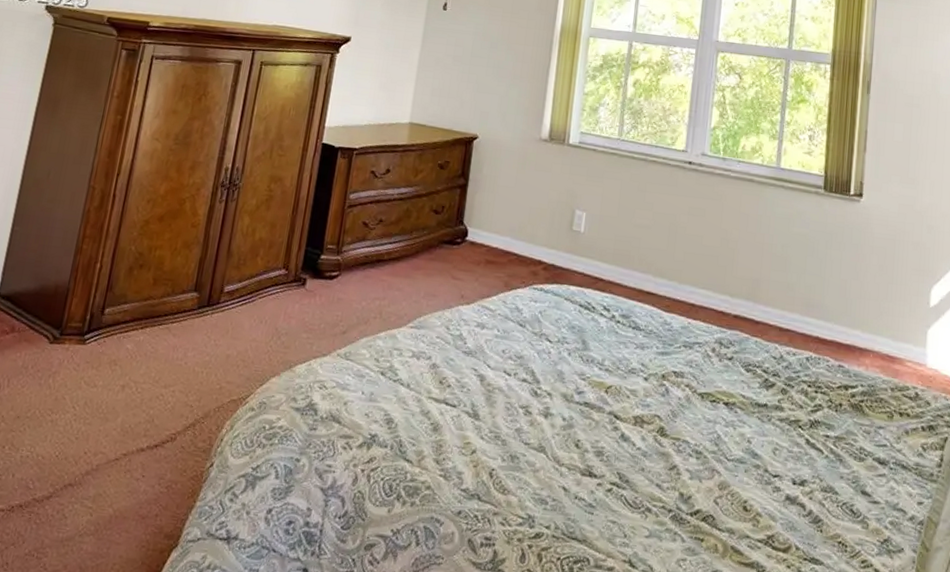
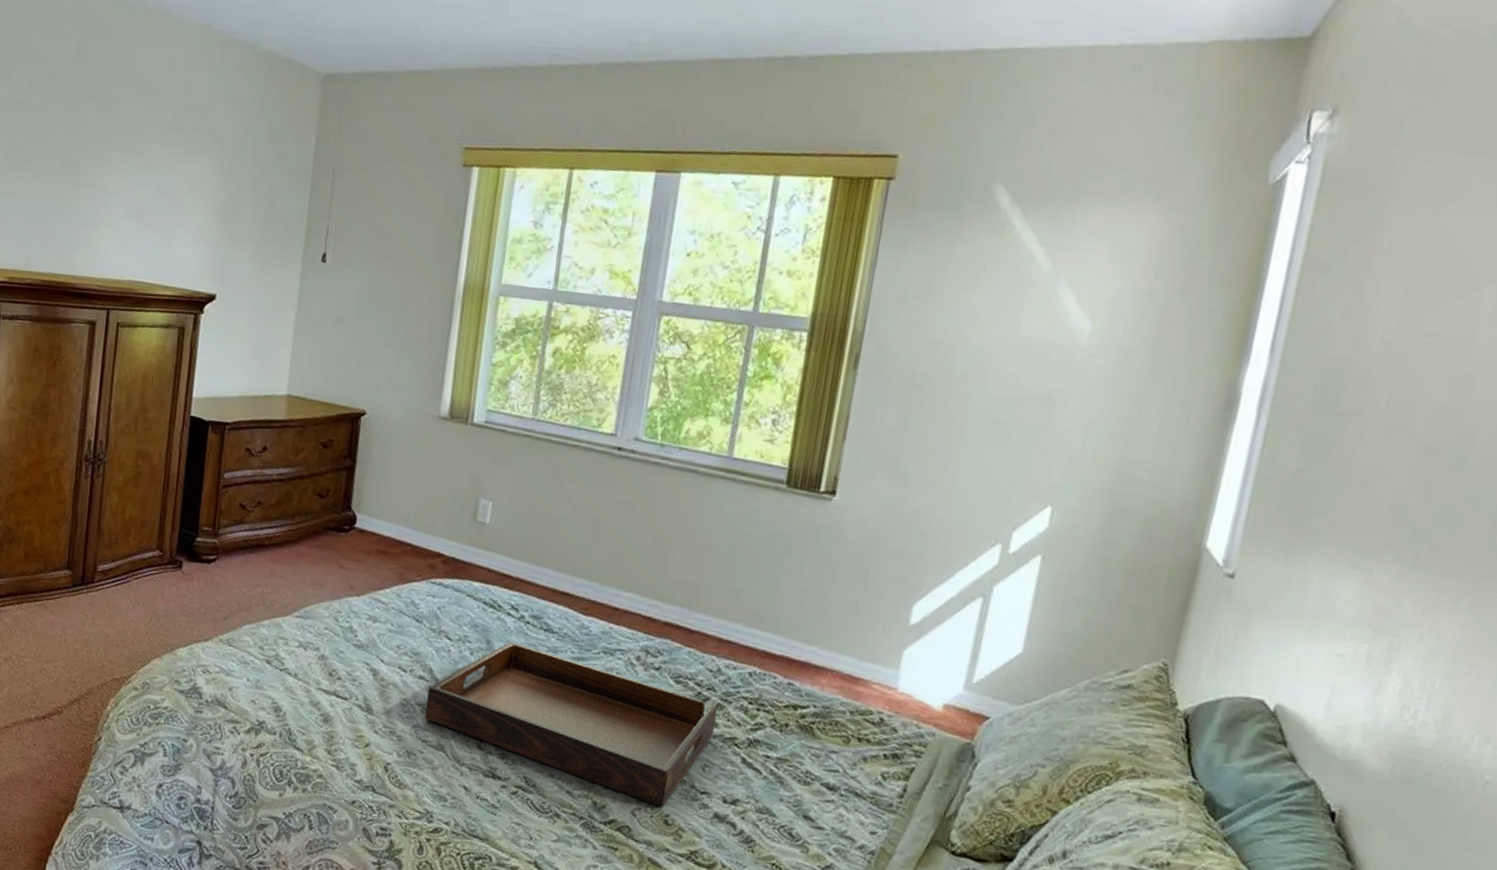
serving tray: none [527,341,783,493] -> present [425,642,718,807]

